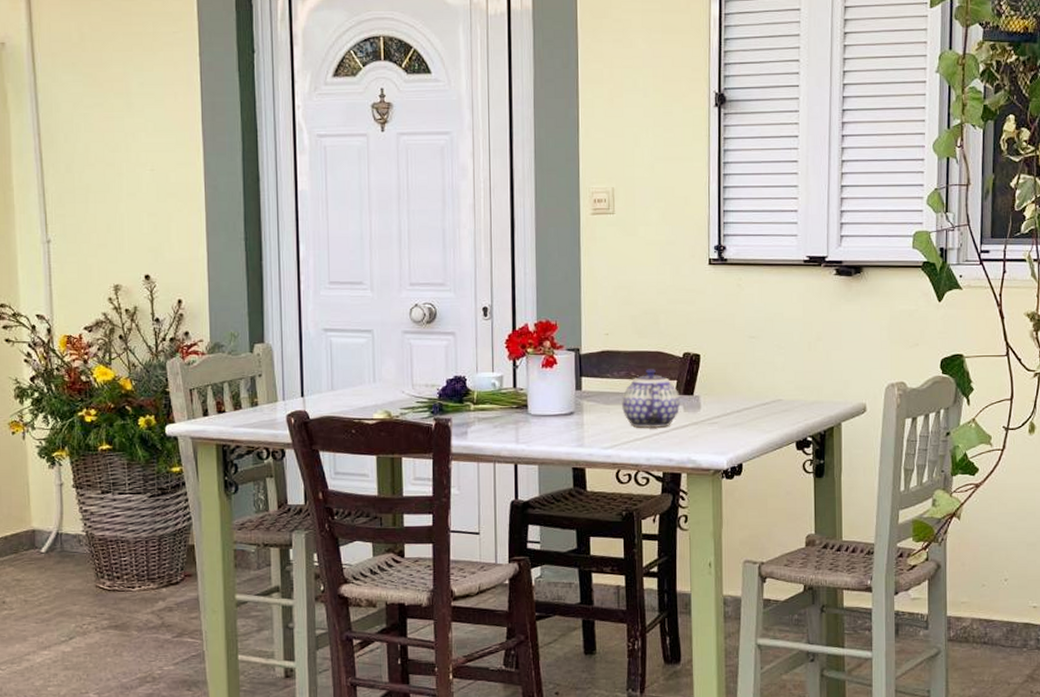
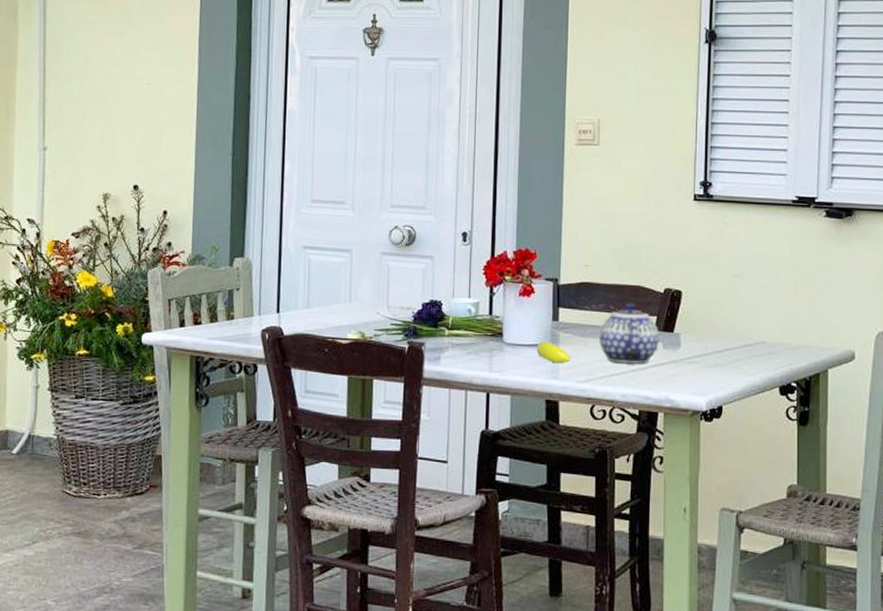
banana: none [561,410,596,432] -> present [536,340,571,364]

